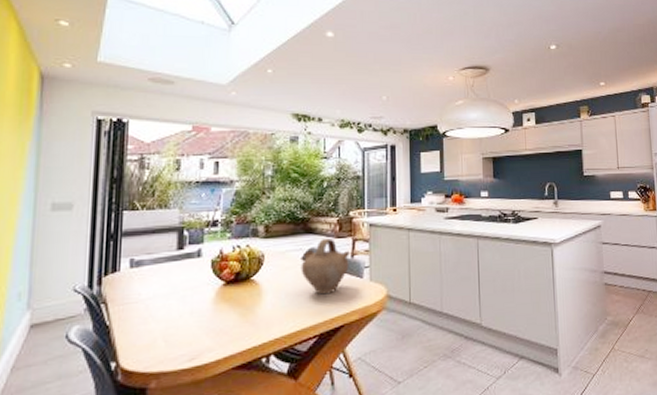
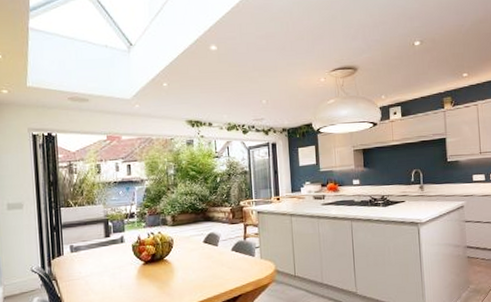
jug: present [301,239,349,295] -> none [203,225,243,271]

